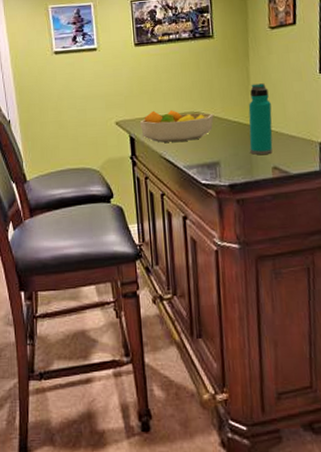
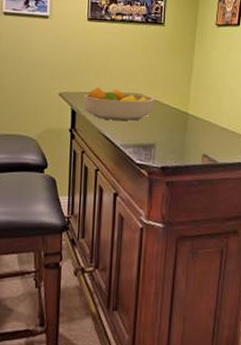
water bottle: present [248,83,273,155] -> none [184,75,209,142]

